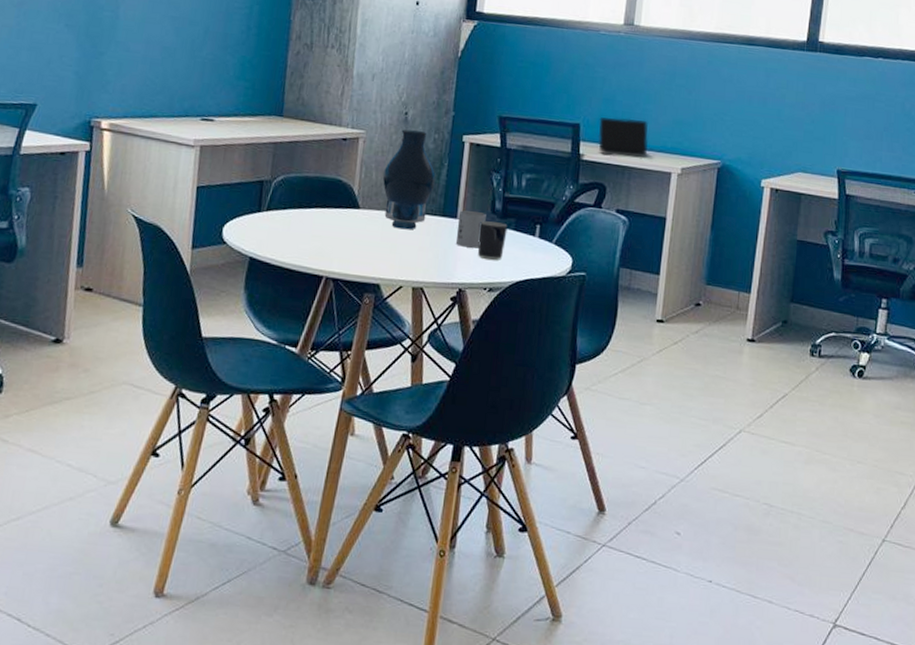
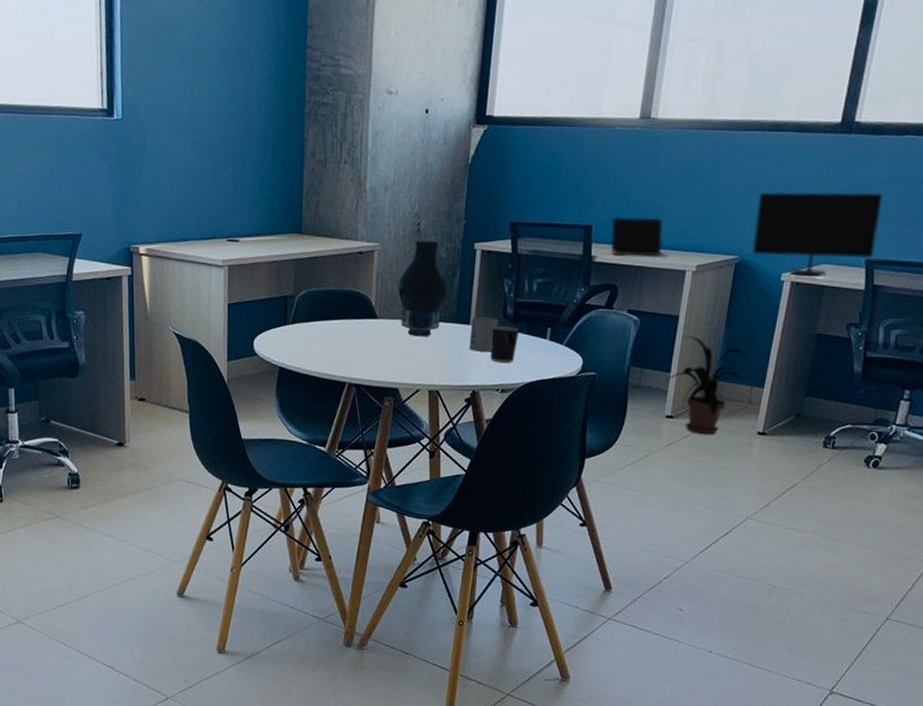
house plant: none [654,236,739,341] -> present [665,334,753,435]
computer monitor: none [732,101,848,184] -> present [751,191,883,277]

